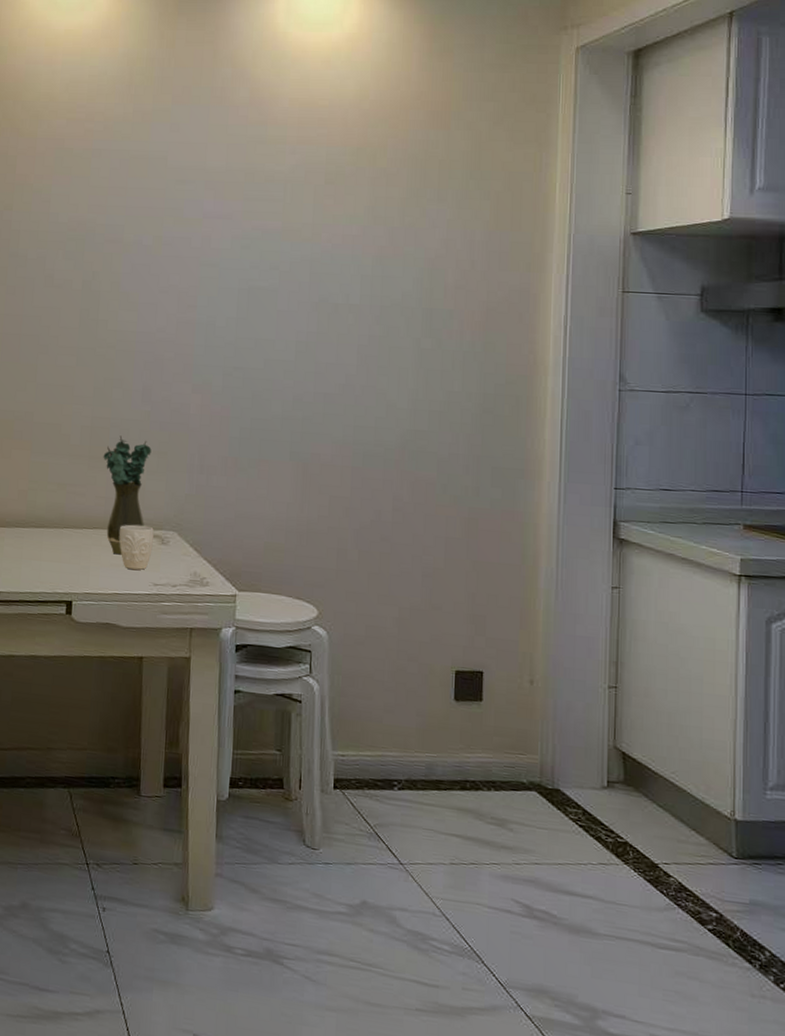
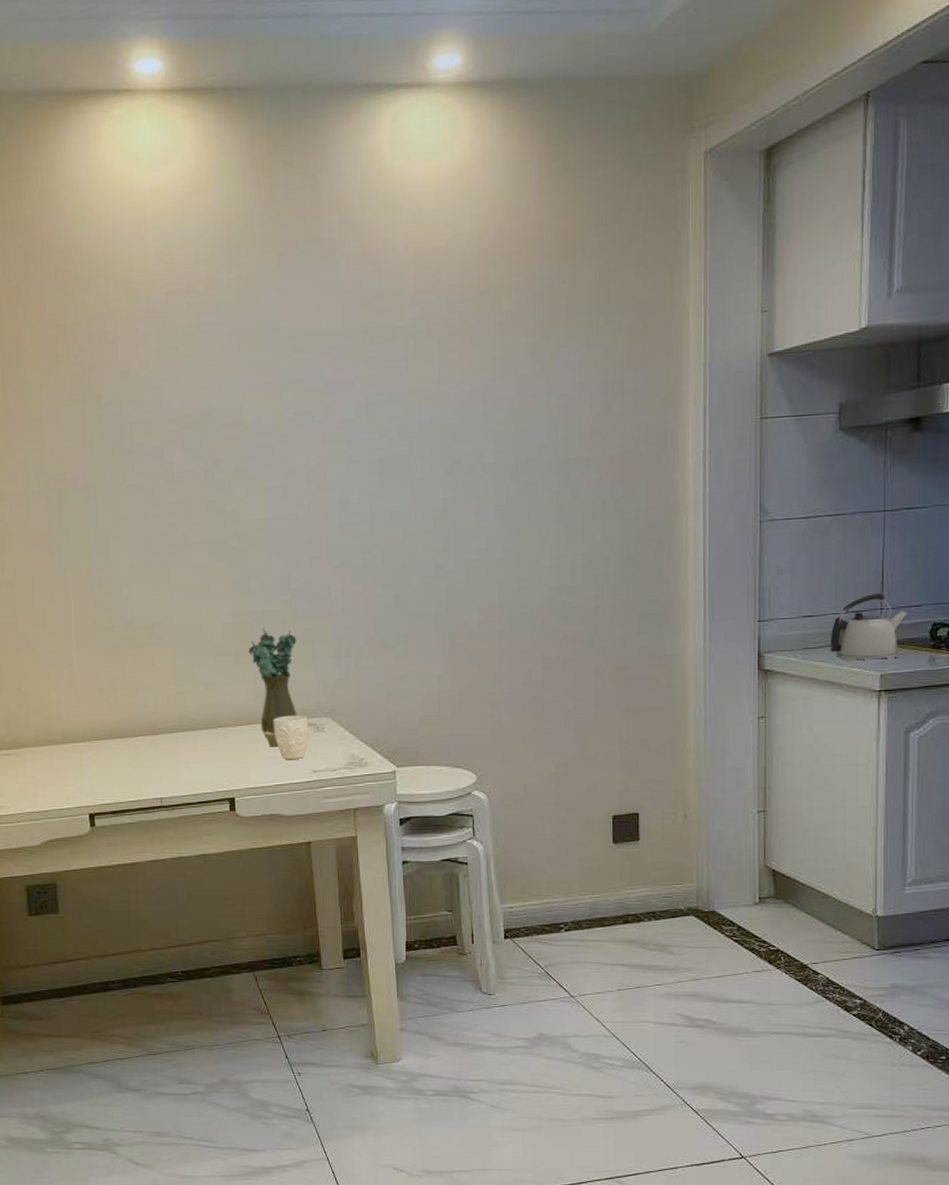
kettle: none [688,474,769,544] -> present [830,592,907,662]

